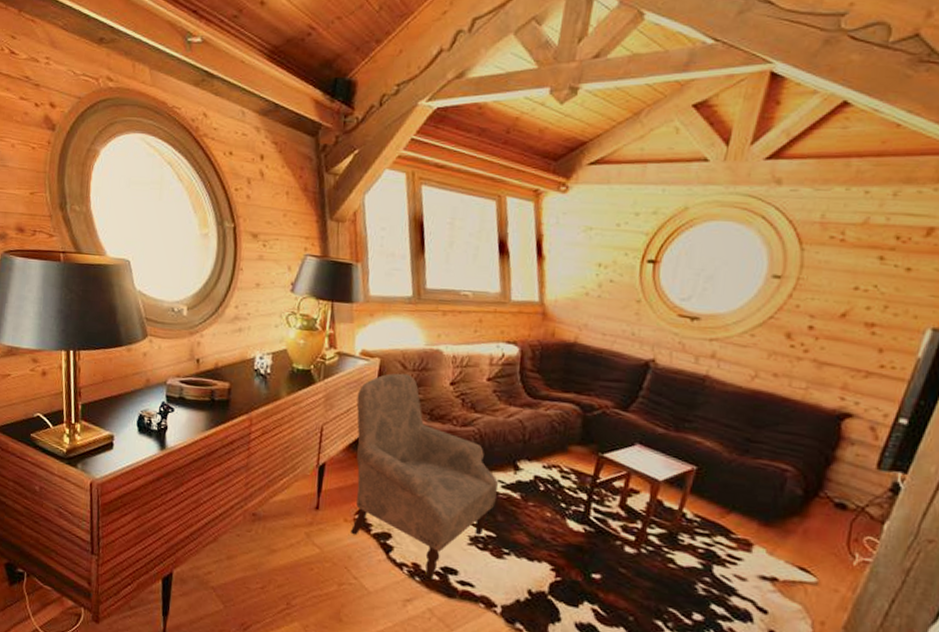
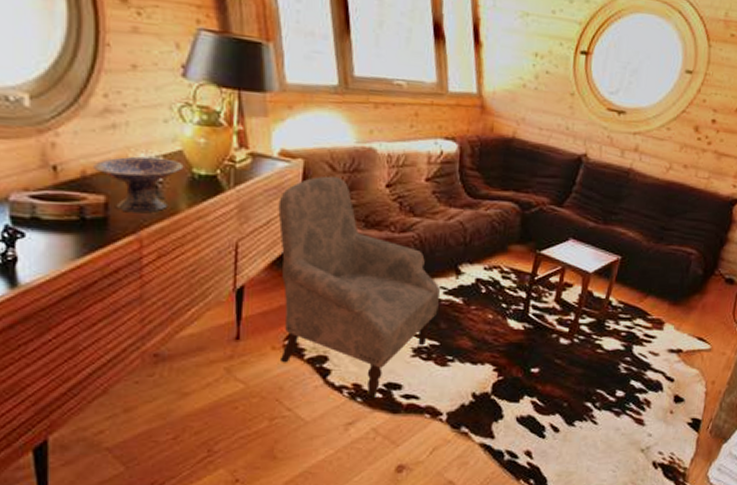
decorative bowl: none [223,353,287,398] -> present [94,156,184,214]

